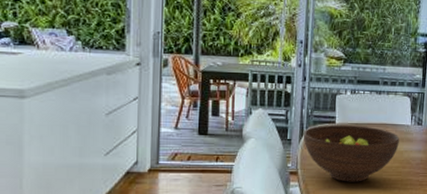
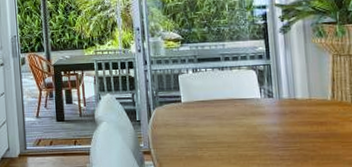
fruit bowl: present [303,125,399,182] -> none [151,102,251,160]

